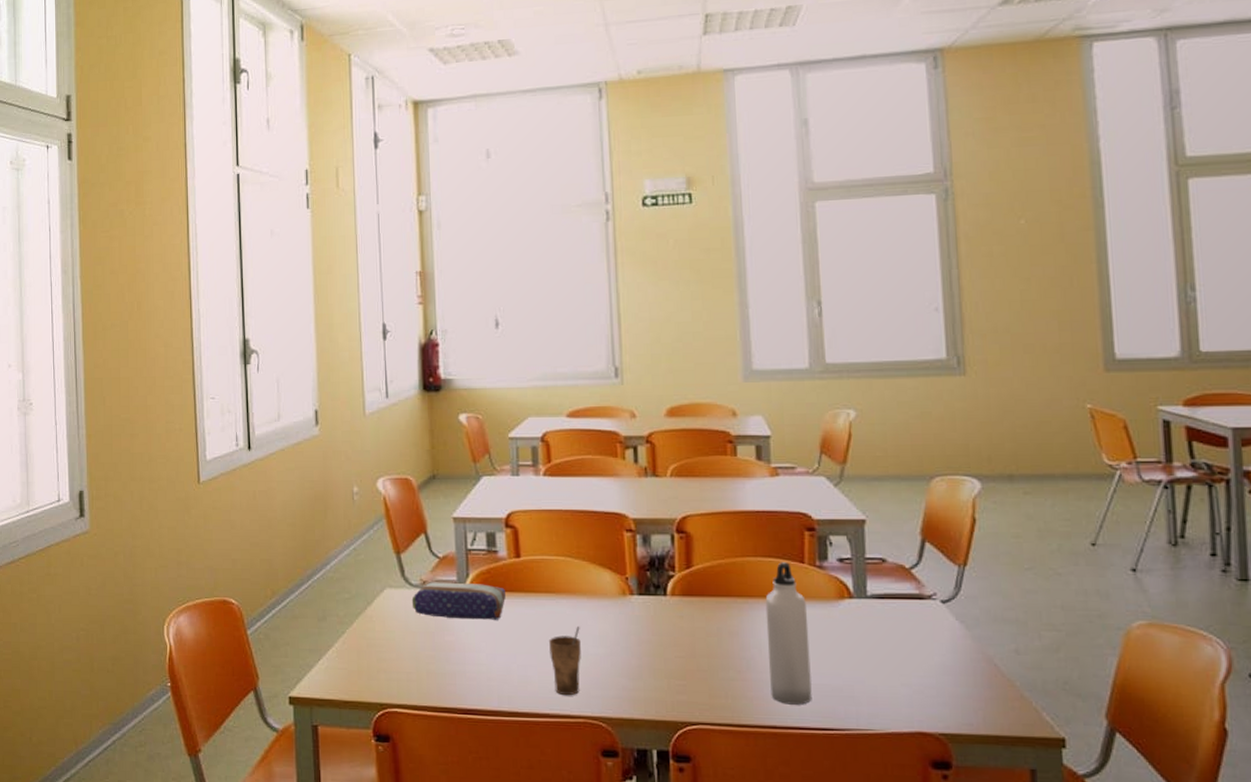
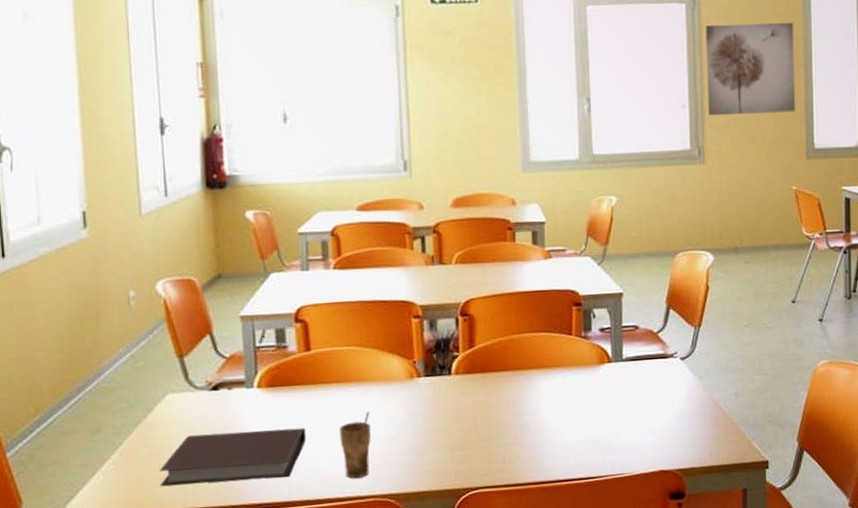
notebook: none [378,632,516,685] -> present [160,427,307,486]
pencil case: present [411,581,505,620] -> none [196,380,296,417]
water bottle: present [765,562,812,705] -> none [538,335,576,461]
wall art: none [962,210,1086,320] -> present [705,22,795,116]

